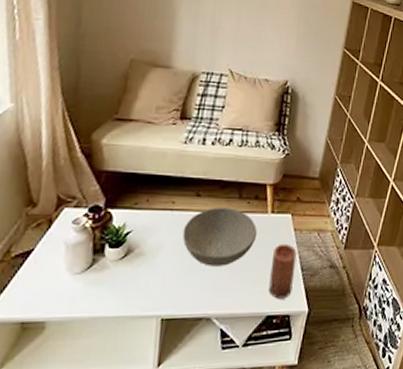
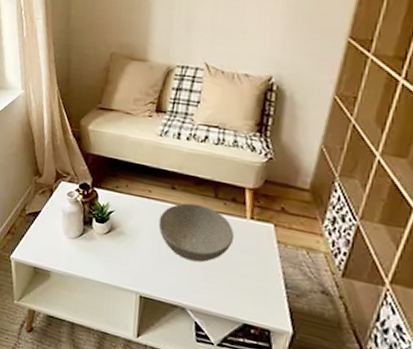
candle: present [268,243,297,299] -> none [246,253,280,312]

